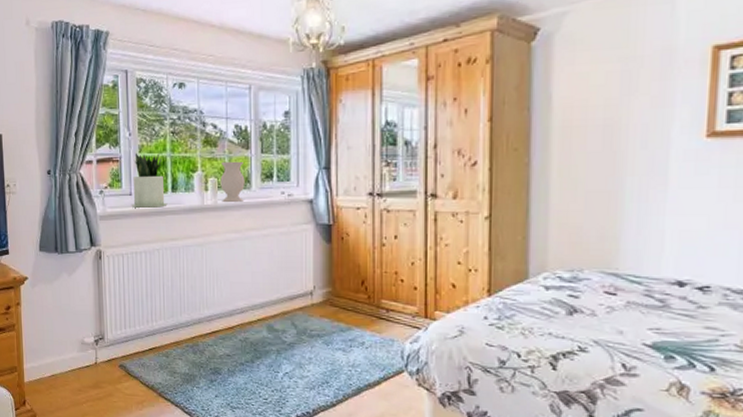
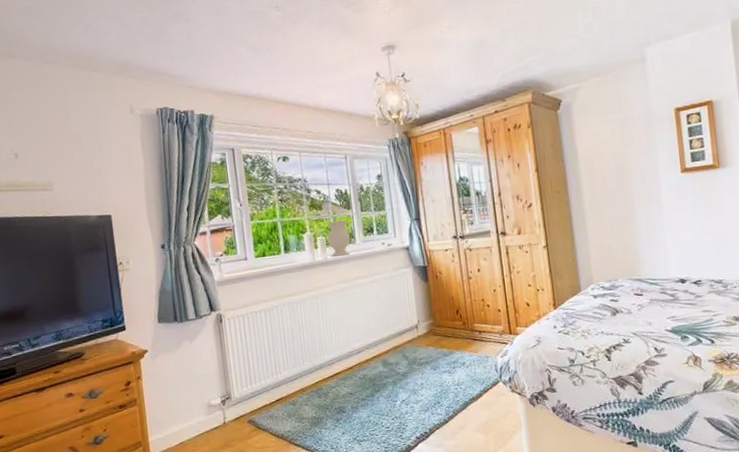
planter: present [131,153,168,209] -> none [247,219,282,272]

